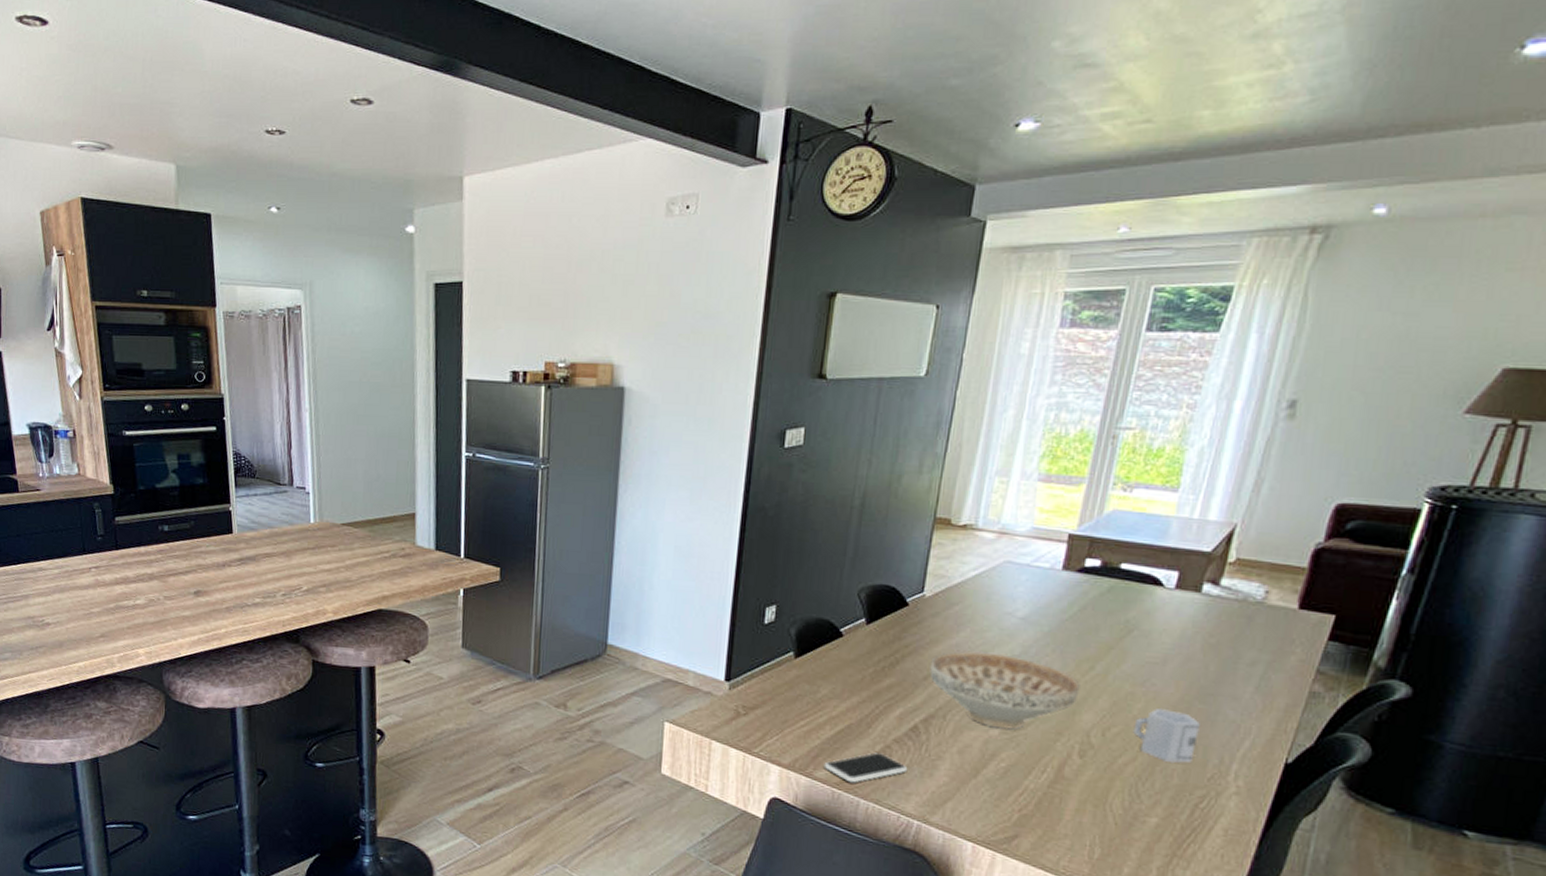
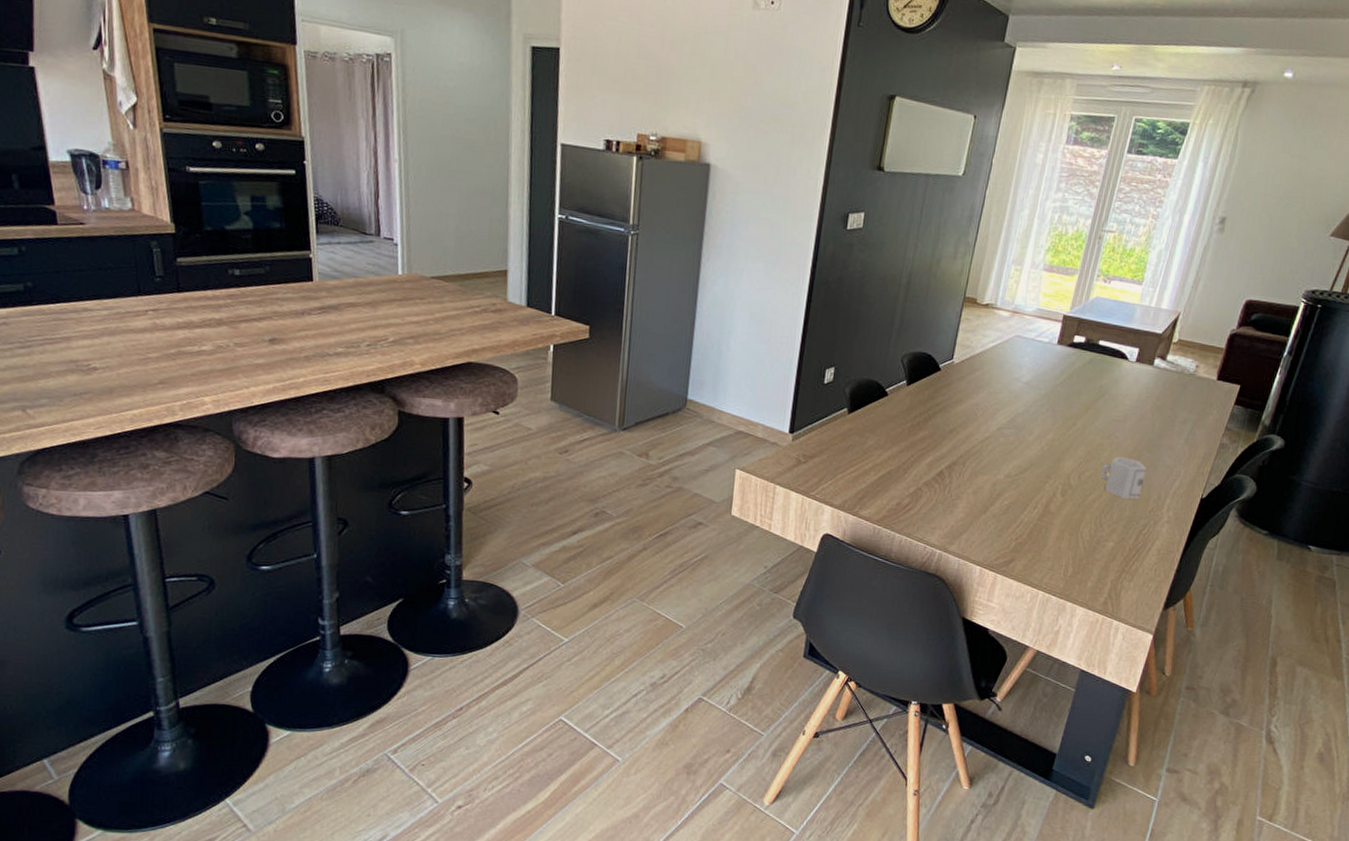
smartphone: present [823,752,908,783] -> none [868,494,934,520]
decorative bowl: present [929,651,1080,730] -> none [954,410,1065,474]

